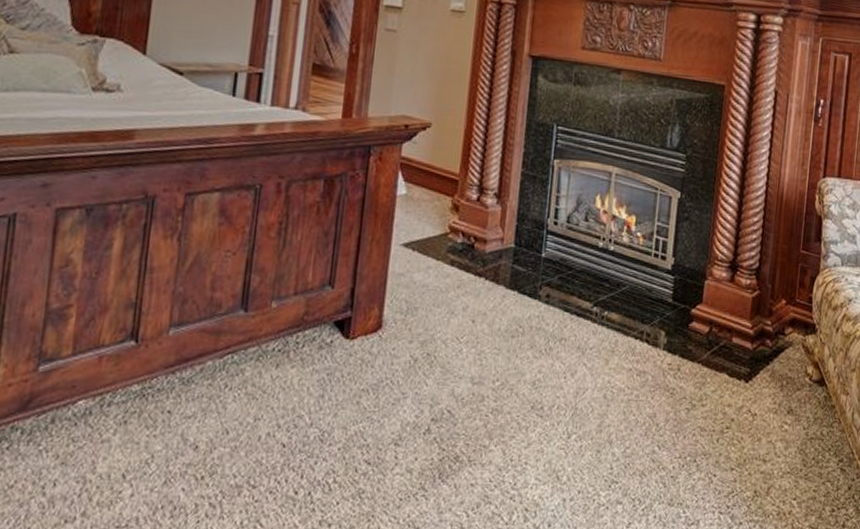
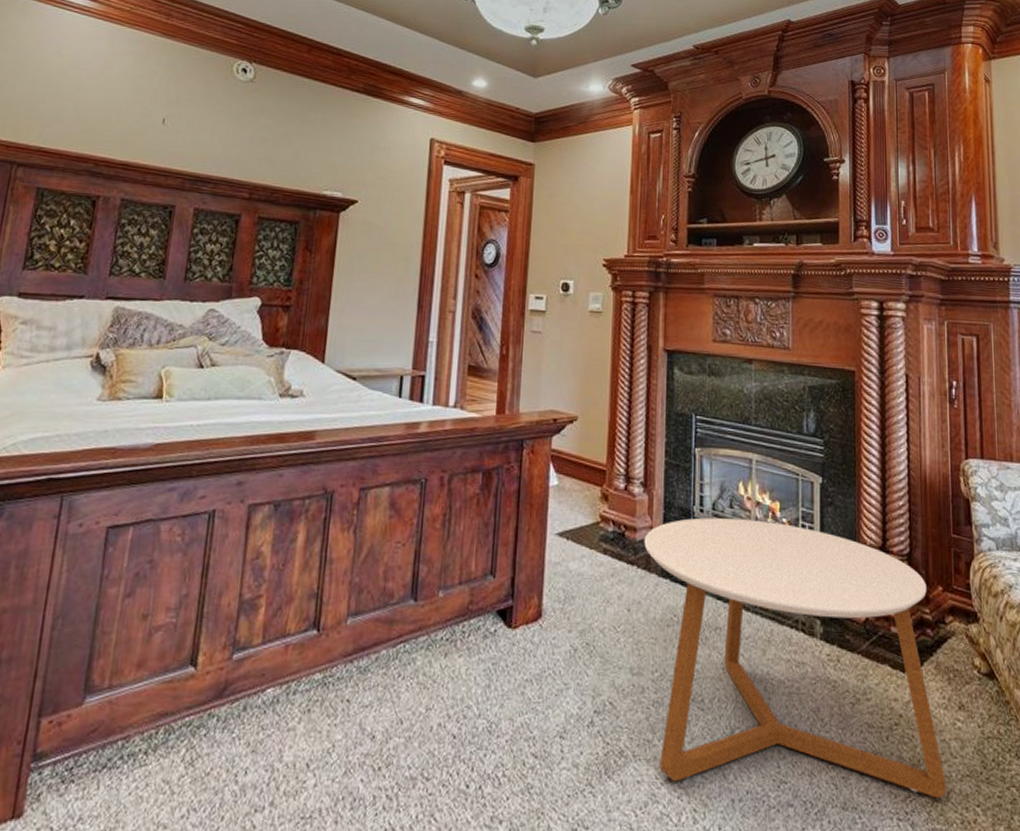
coffee table: none [493,230,771,492] -> present [644,517,947,797]

